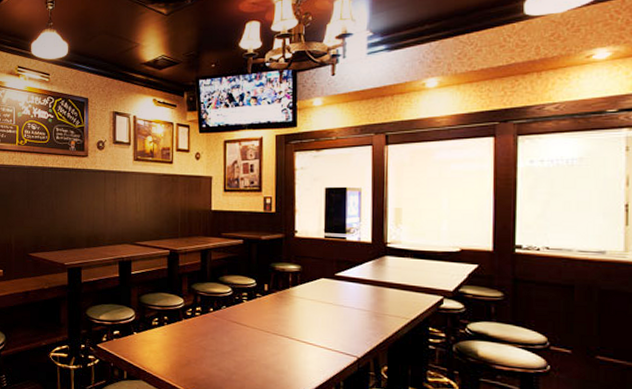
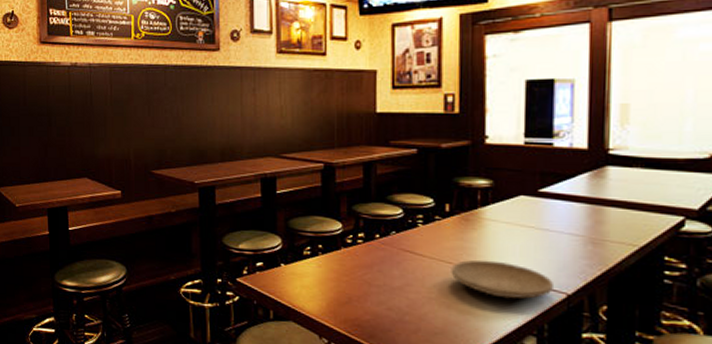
plate: none [269,329,347,362] -> present [451,259,553,299]

